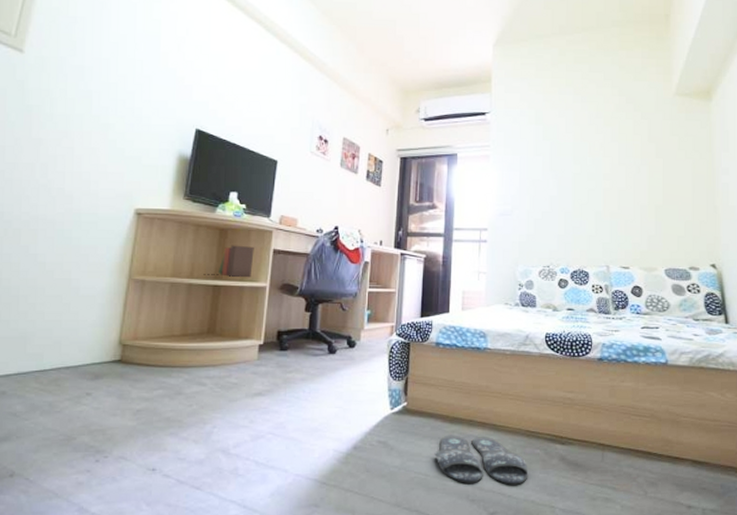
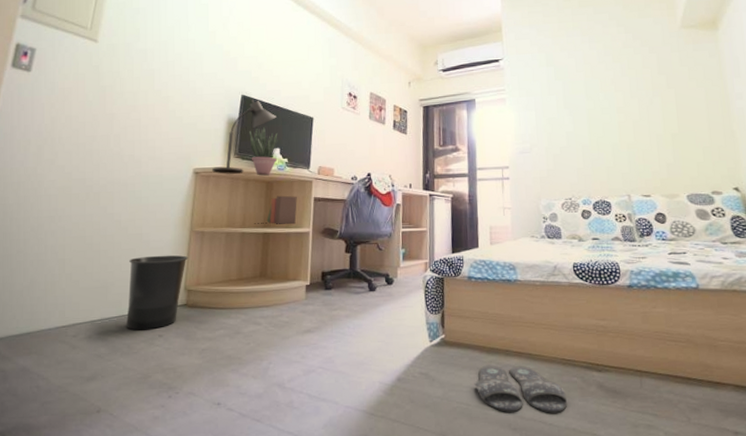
waste bin: none [47,304,125,387] -> present [125,255,188,331]
desk lamp: none [156,135,235,218] -> present [211,100,276,174]
potted plant: none [202,166,236,222] -> present [249,126,278,176]

